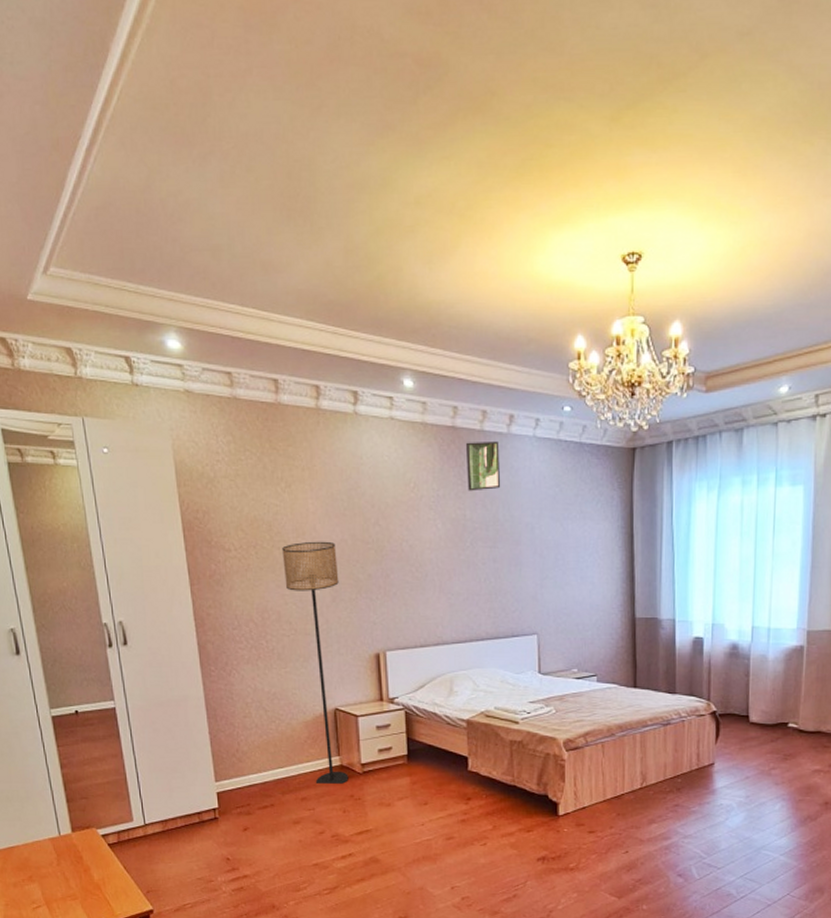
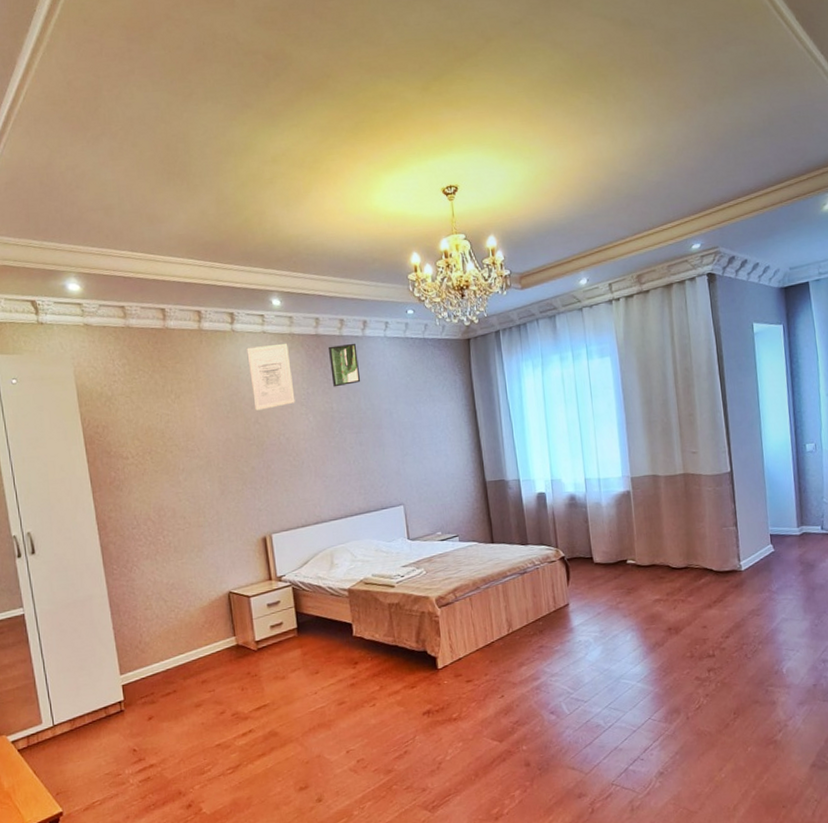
floor lamp: present [282,541,349,784] -> none [174,441,245,665]
wall art: none [370,433,423,510] -> present [246,343,295,411]

